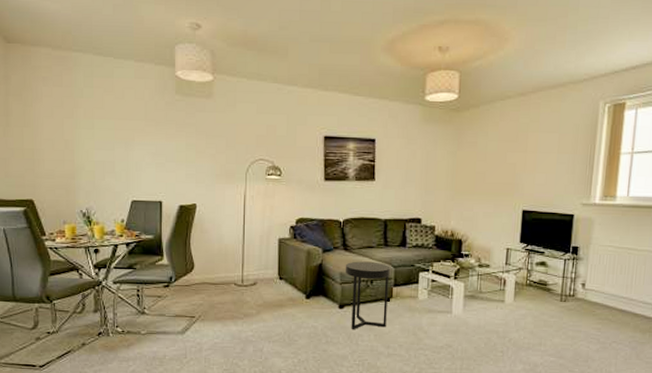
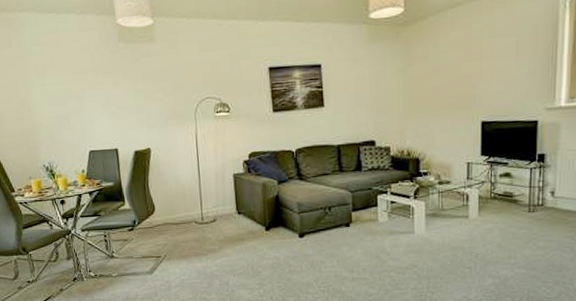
side table: present [345,261,390,329] -> none [301,188,348,257]

